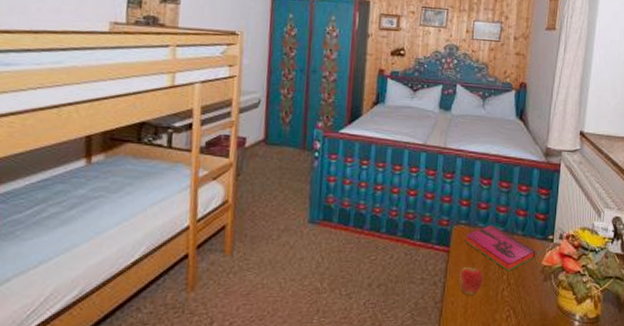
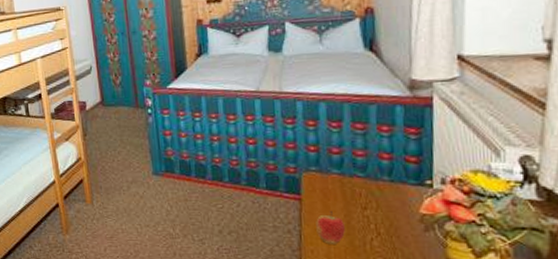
hardback book: present [465,225,536,271] -> none [317,170,410,220]

